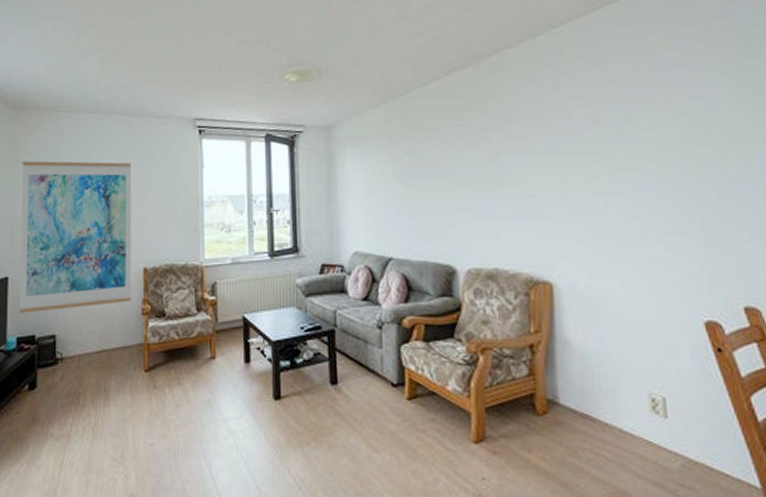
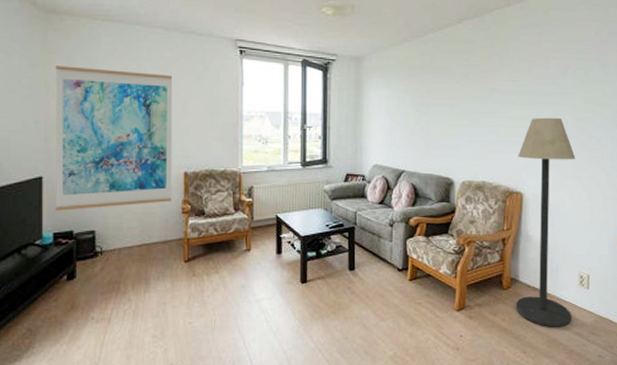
floor lamp: none [540,181,645,473] -> present [516,117,576,327]

